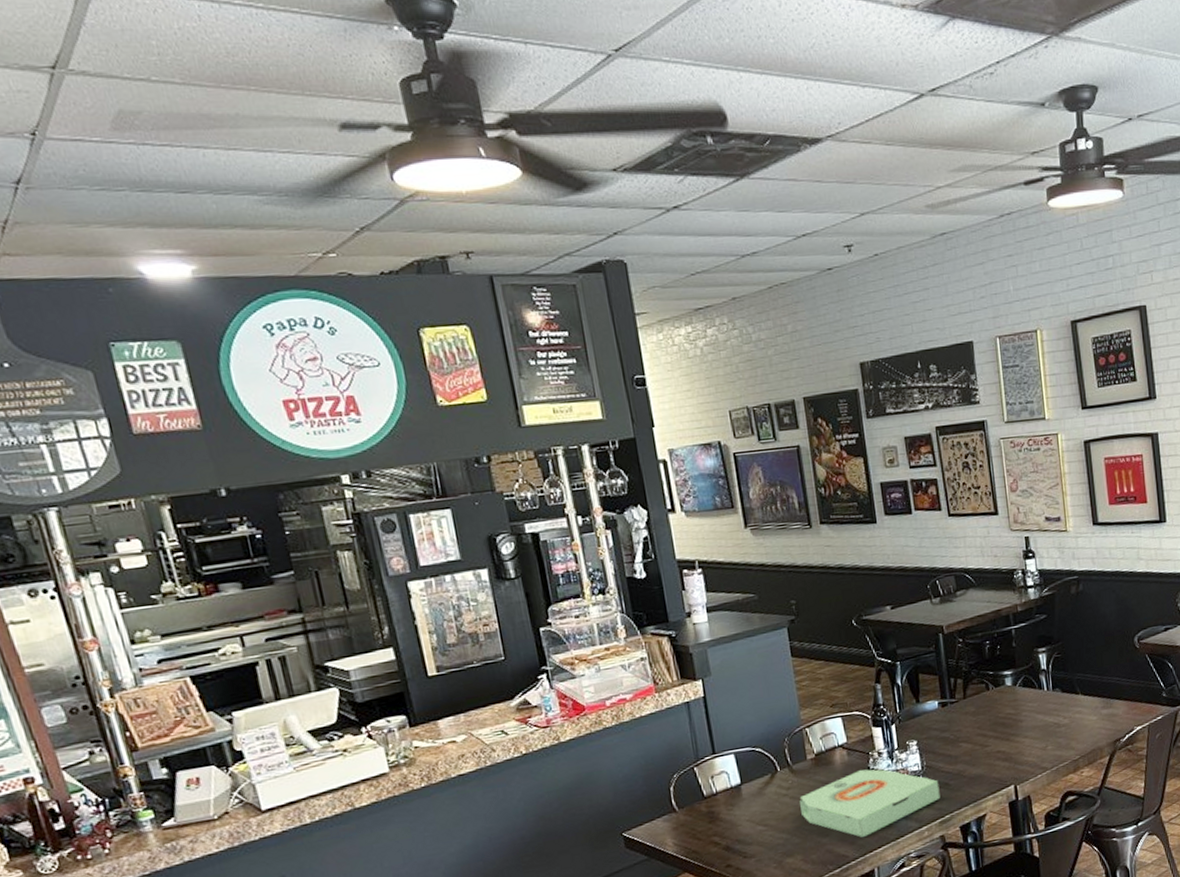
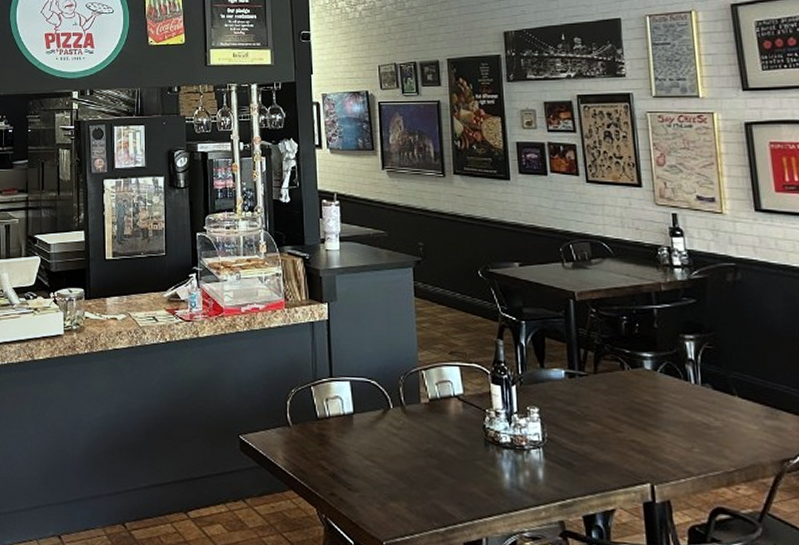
pizza box: present [799,769,941,838] -> none [409,426,562,501]

